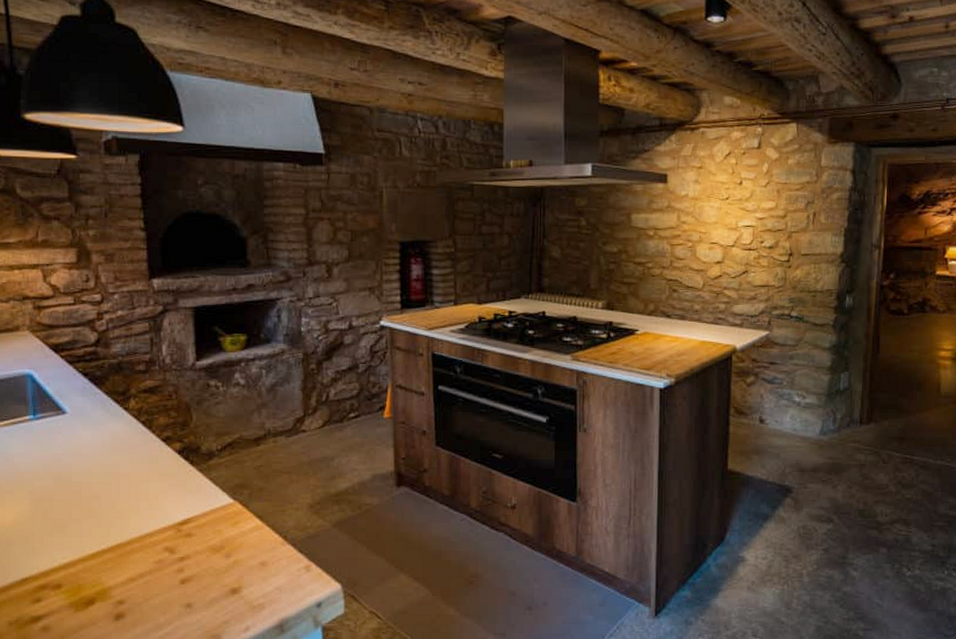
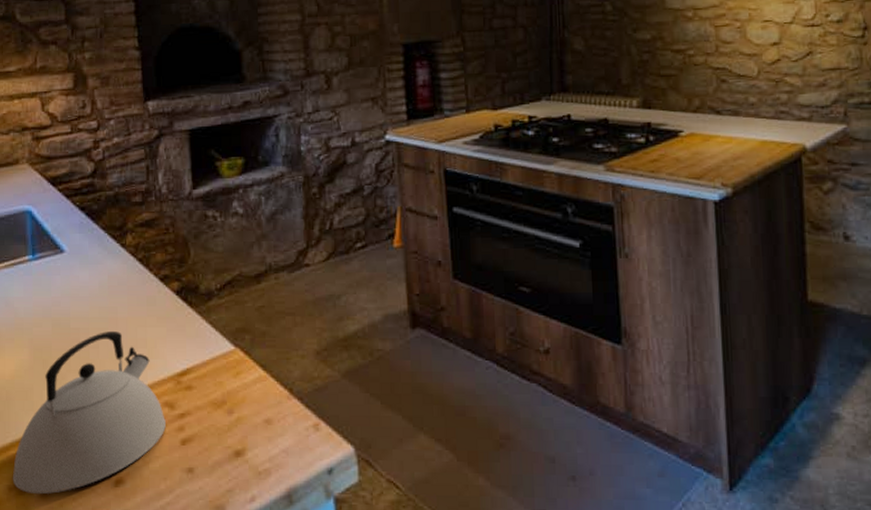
kettle: none [12,484,166,627] -> present [12,330,166,494]

